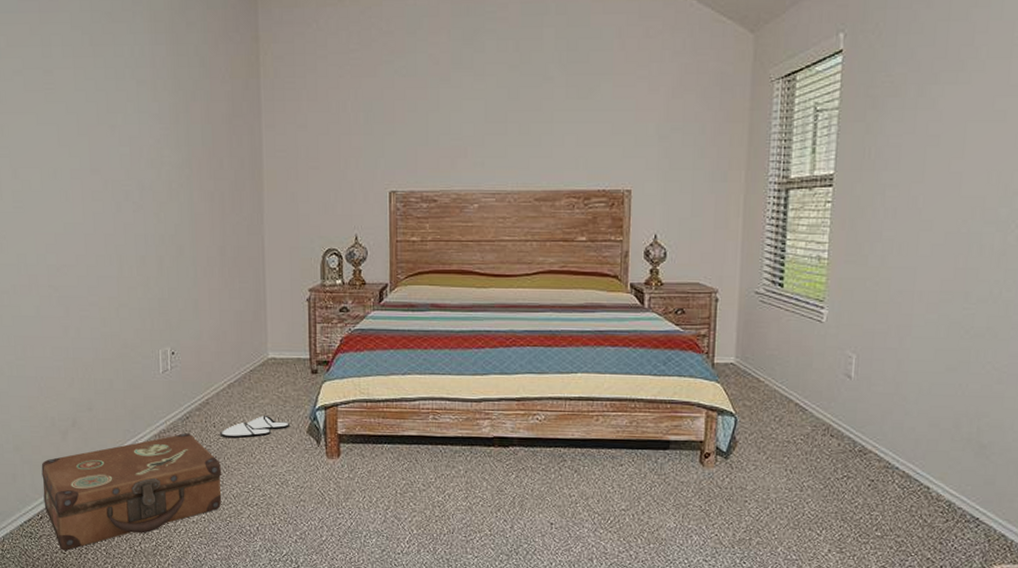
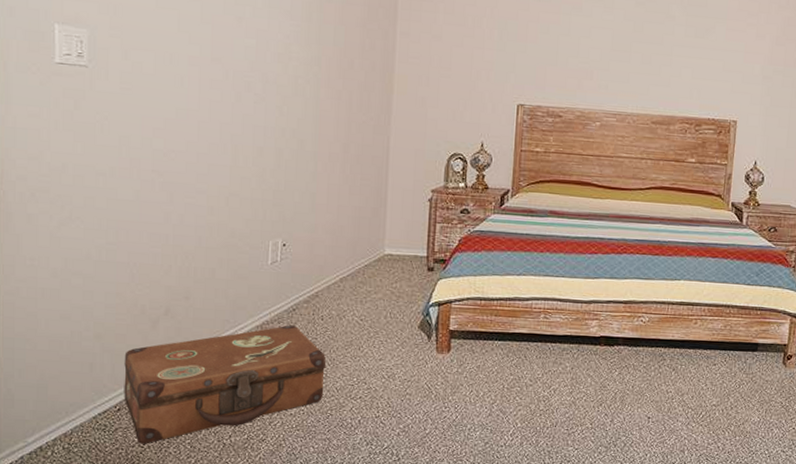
slippers: present [220,416,289,439] -> none [328,310,401,332]

